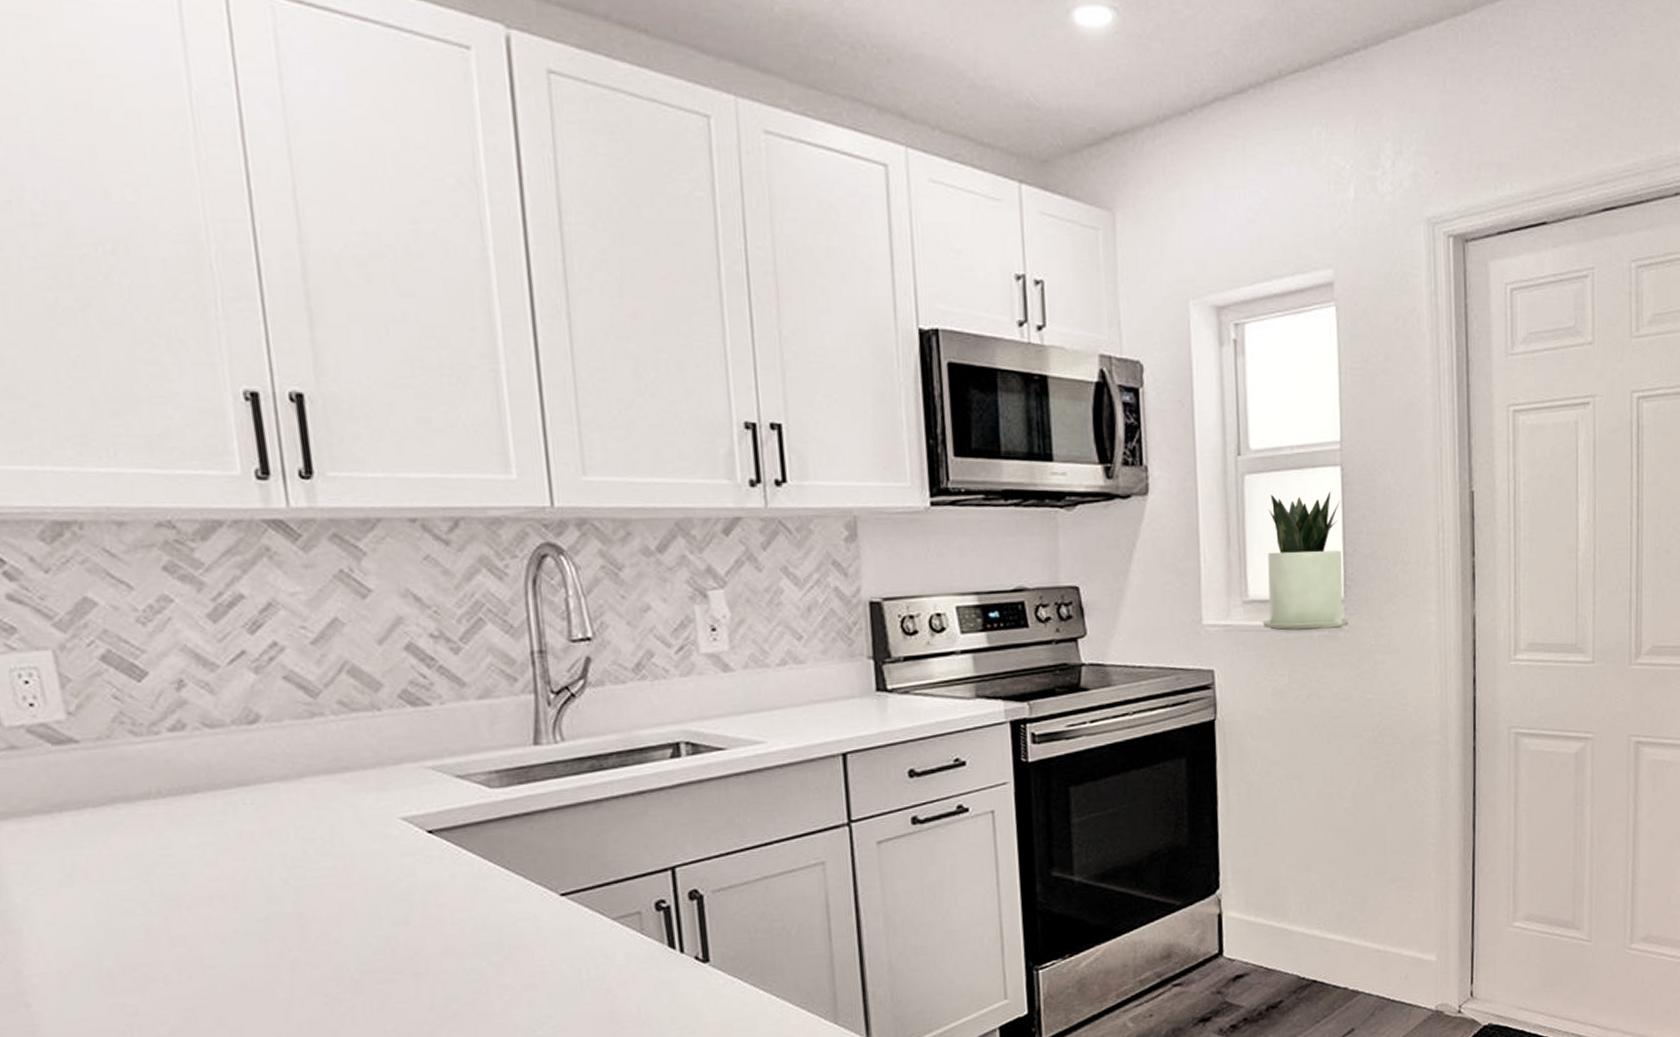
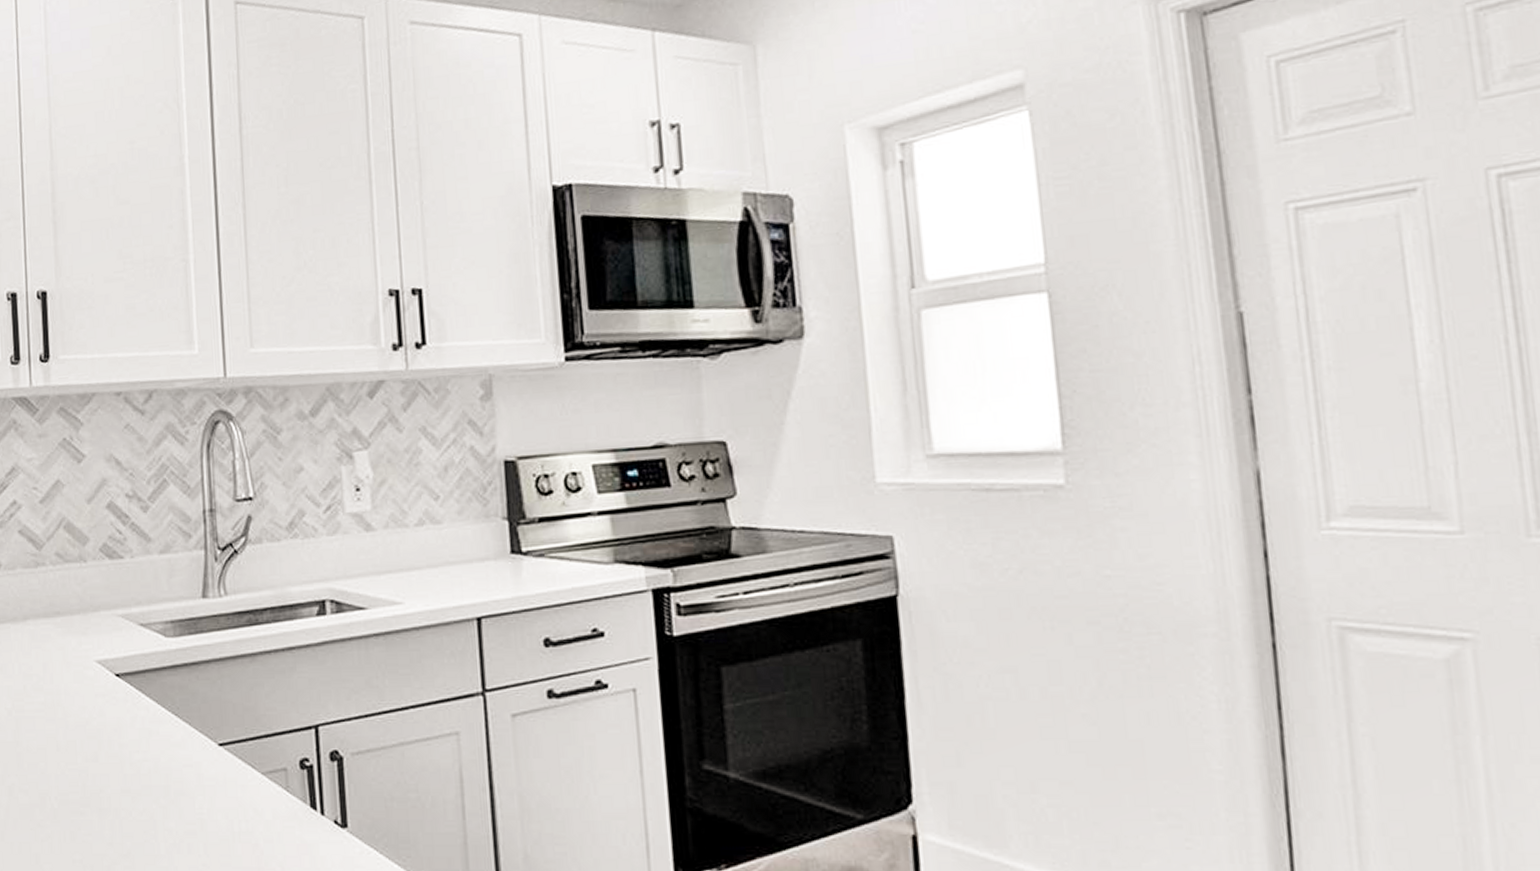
planter: present [1261,492,1351,631] -> none [951,323,1075,490]

